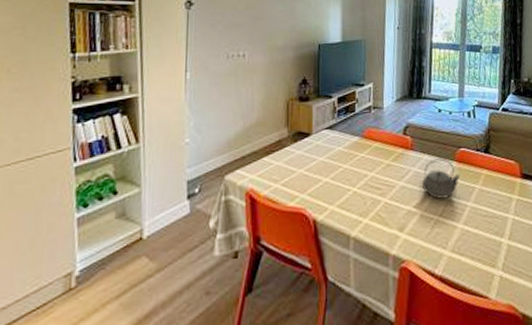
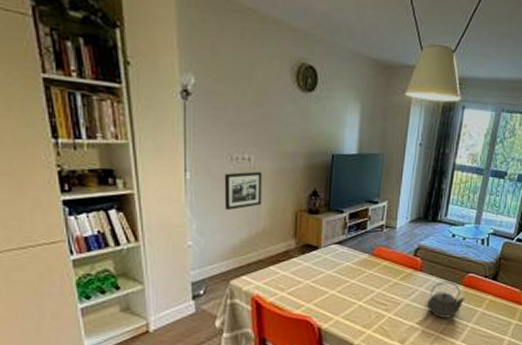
picture frame: none [220,66,256,106] -> present [224,171,262,211]

